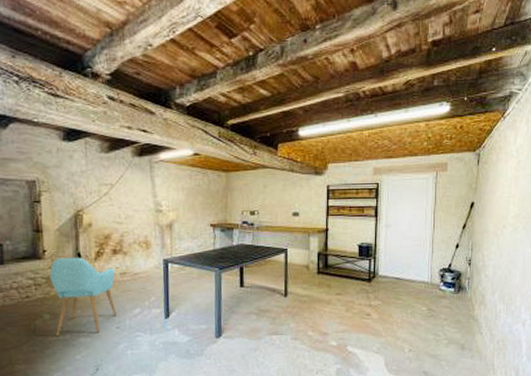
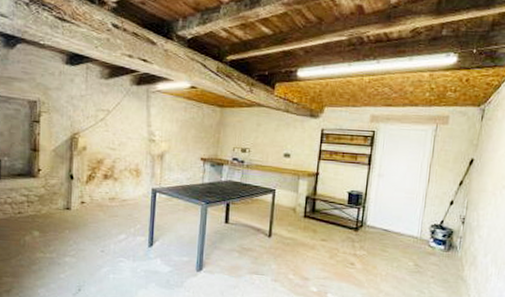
chair: present [49,257,117,336] -> none [42,177,104,255]

